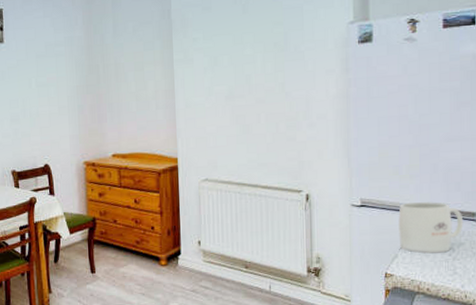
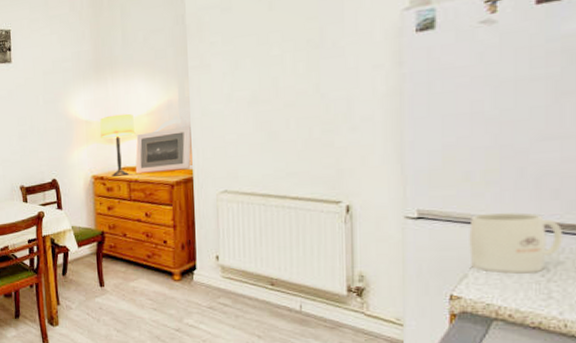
table lamp: none [92,101,126,163] -> present [100,113,136,177]
picture frame: none [125,116,176,162] -> present [135,126,191,175]

